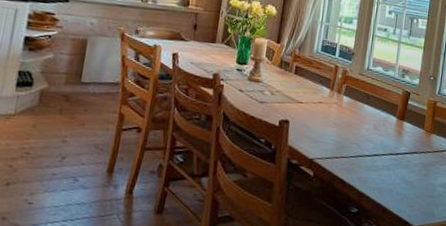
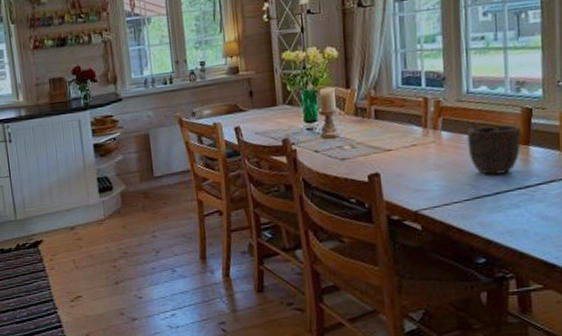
bowl: none [360,98,400,140] -> present [466,125,522,175]

